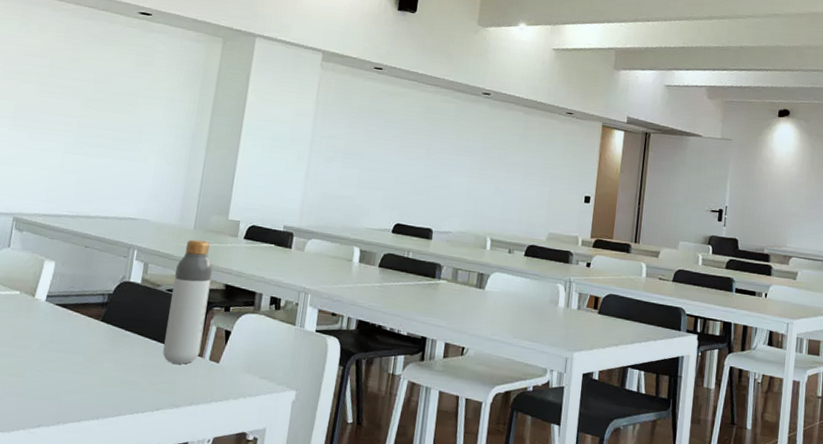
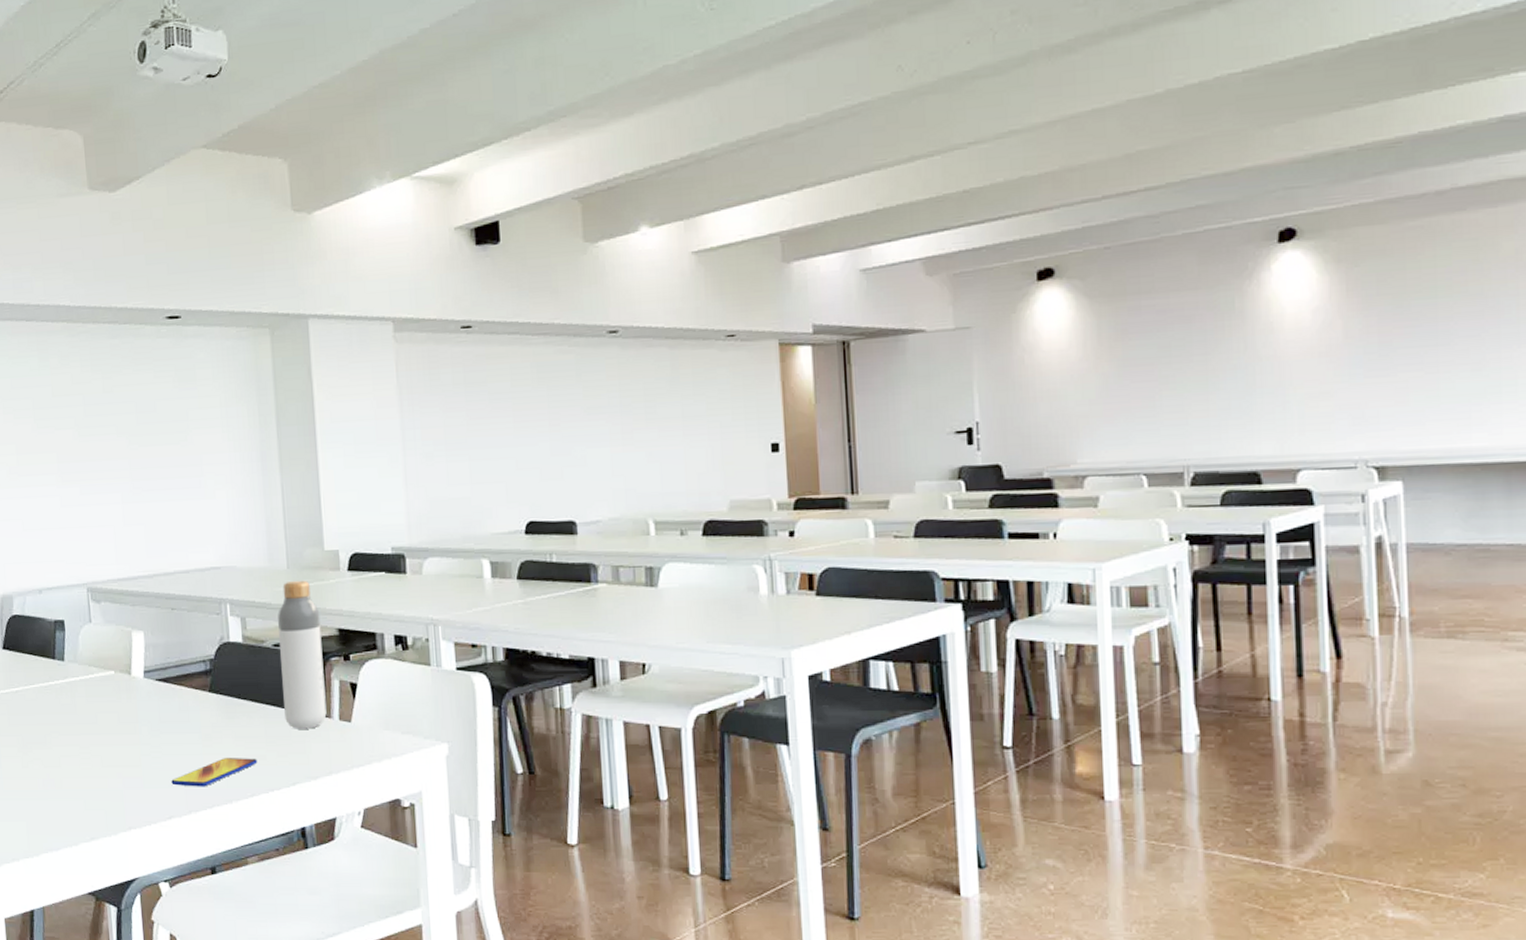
smartphone: none [47,379,130,403] -> present [171,757,258,787]

